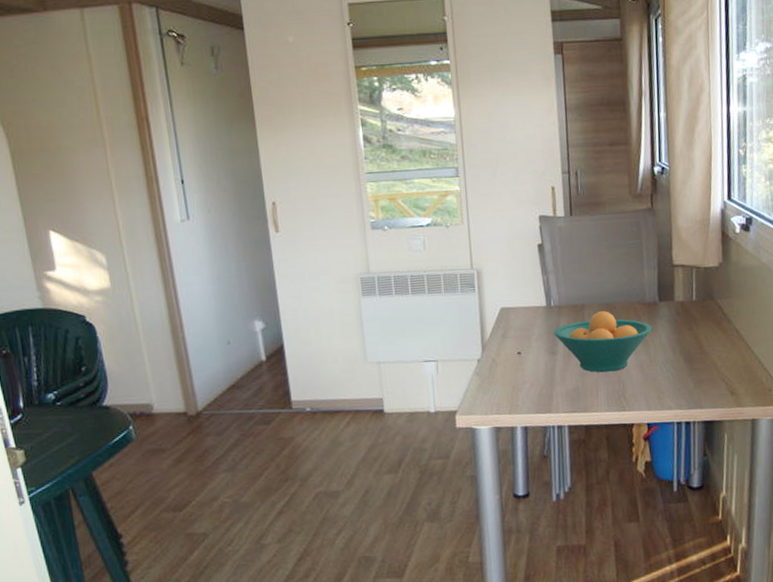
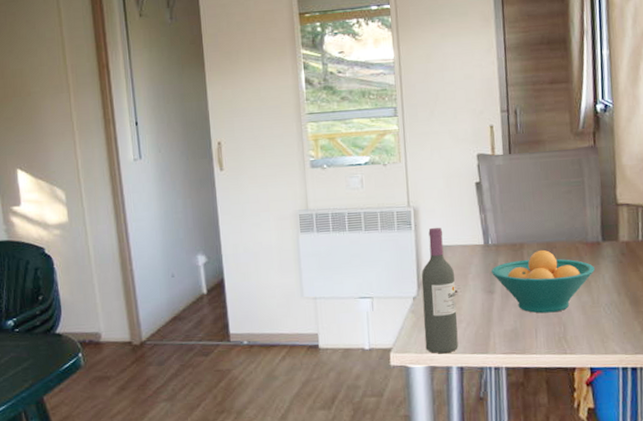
wine bottle: none [485,289,523,414] -> present [421,227,459,353]

